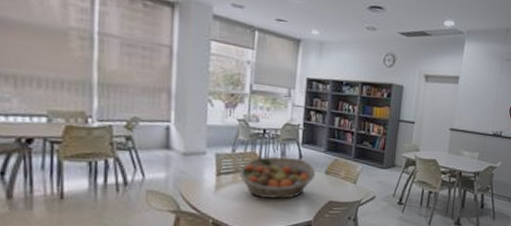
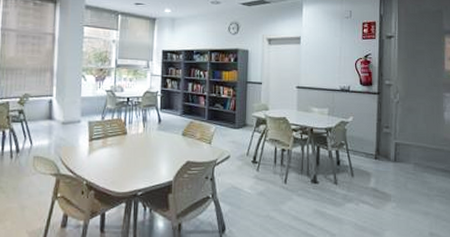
fruit basket: present [239,156,315,199] -> none [108,121,173,161]

